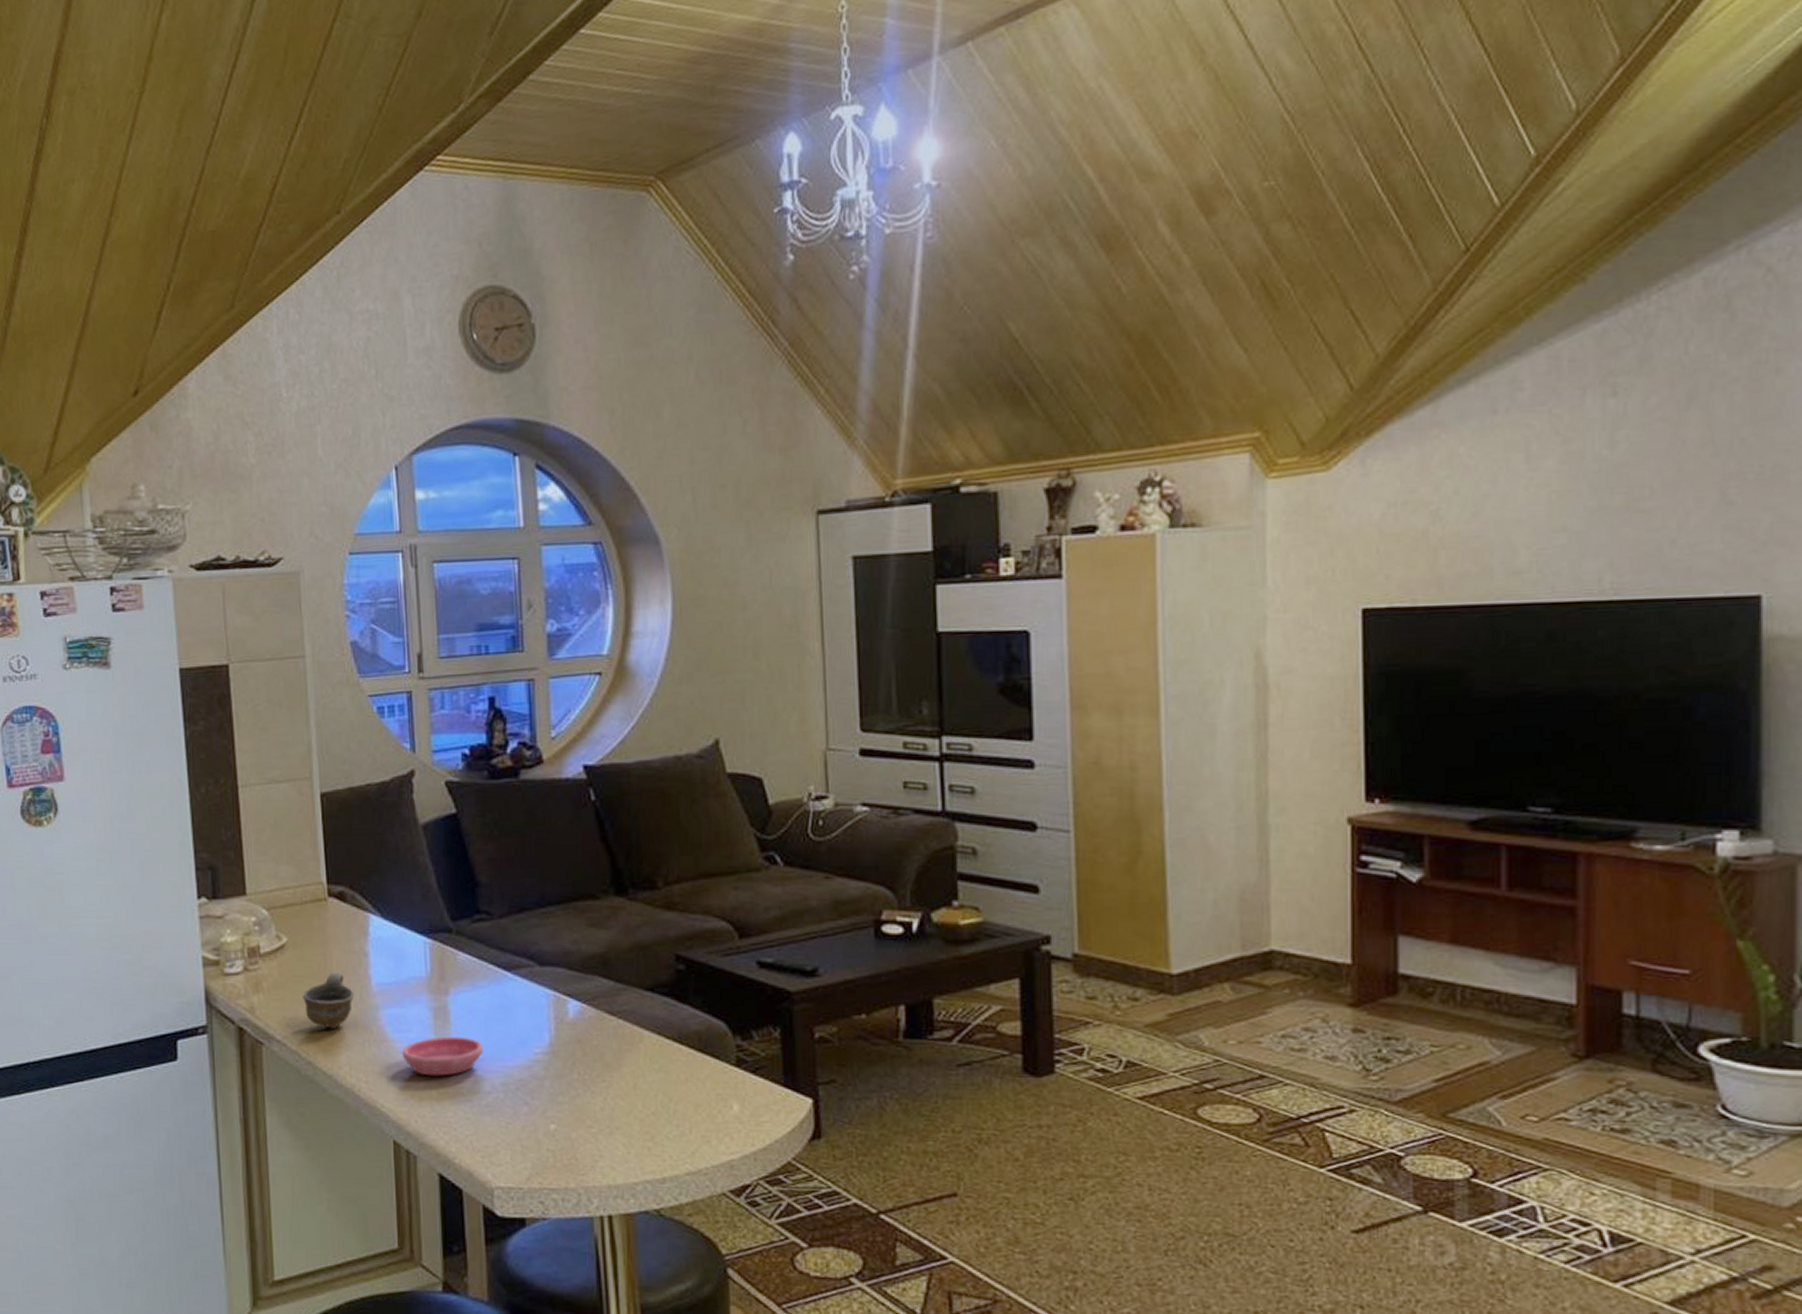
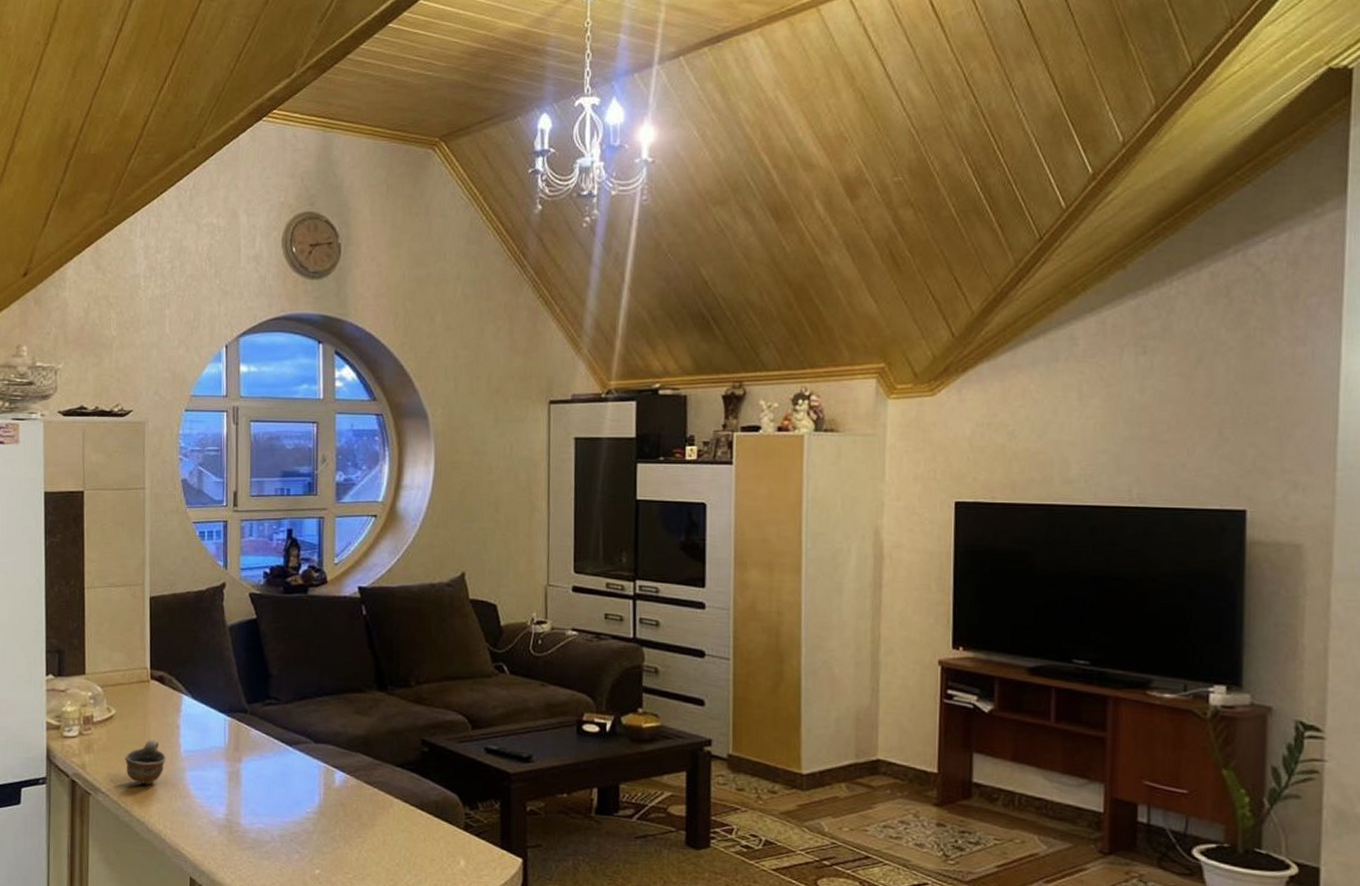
saucer: present [402,1036,484,1076] -> none [201,795,266,827]

